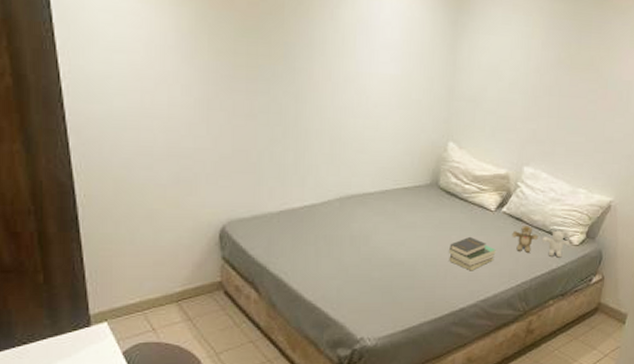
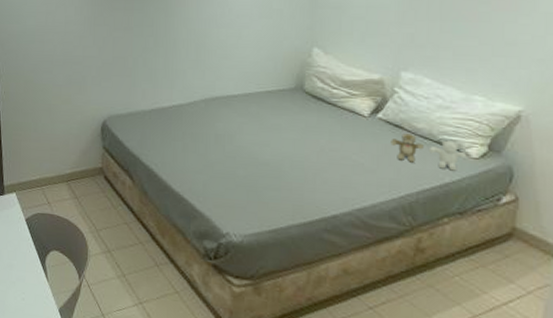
books: present [448,236,496,271] -> none [316,141,372,178]

